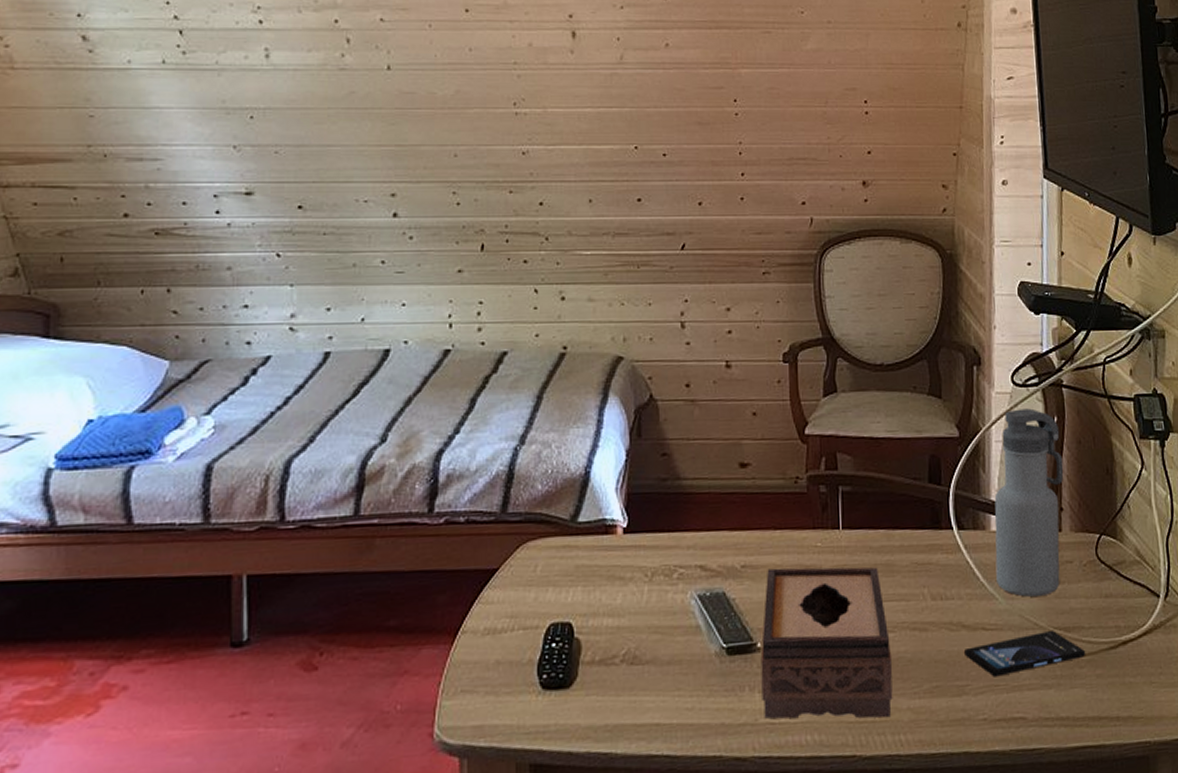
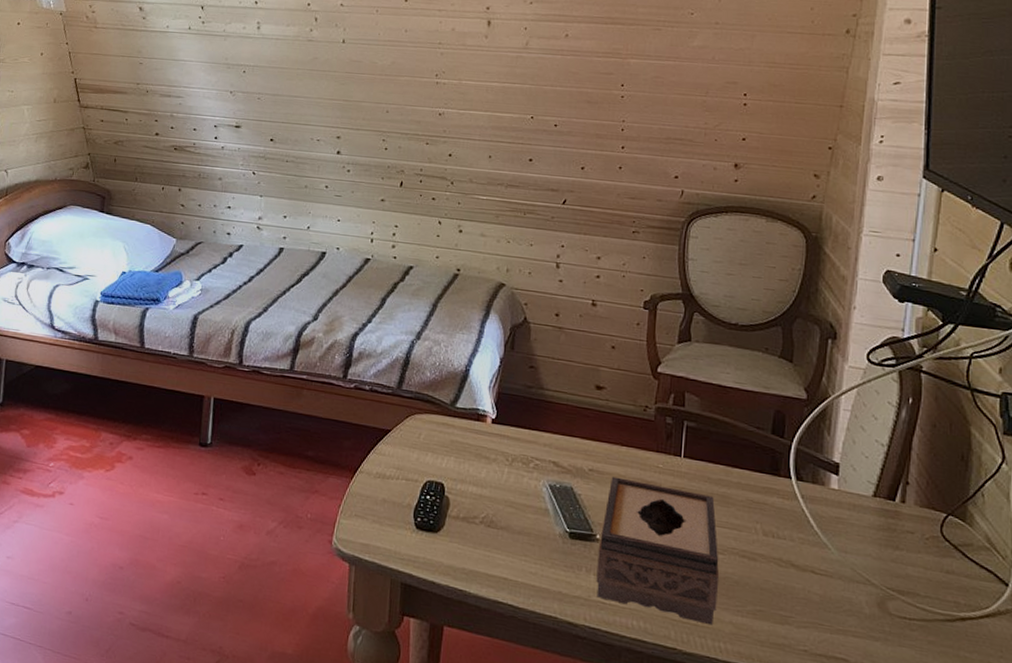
smartphone: present [964,630,1086,677] -> none [791,584,919,622]
water bottle: present [994,408,1064,597] -> none [831,384,914,557]

